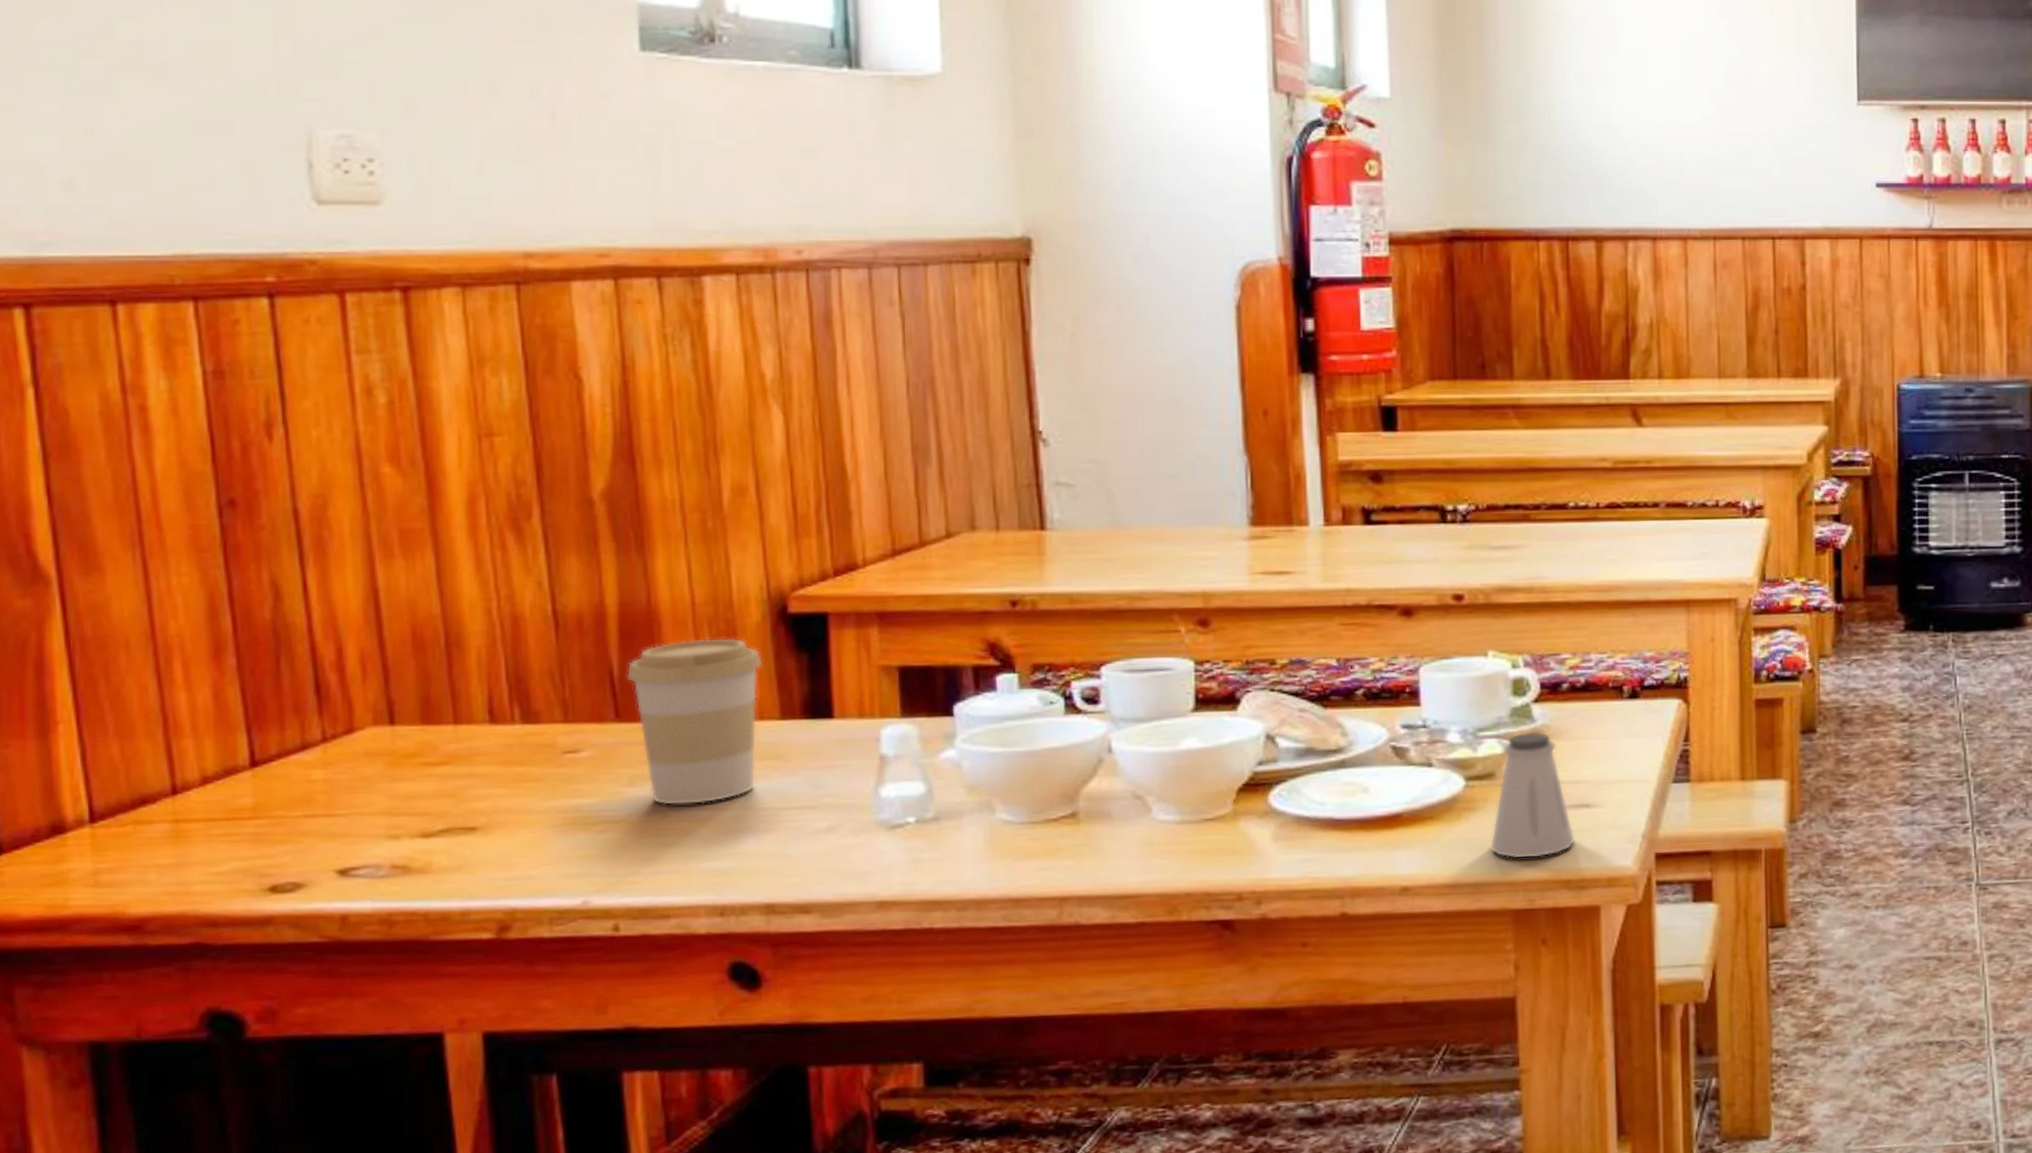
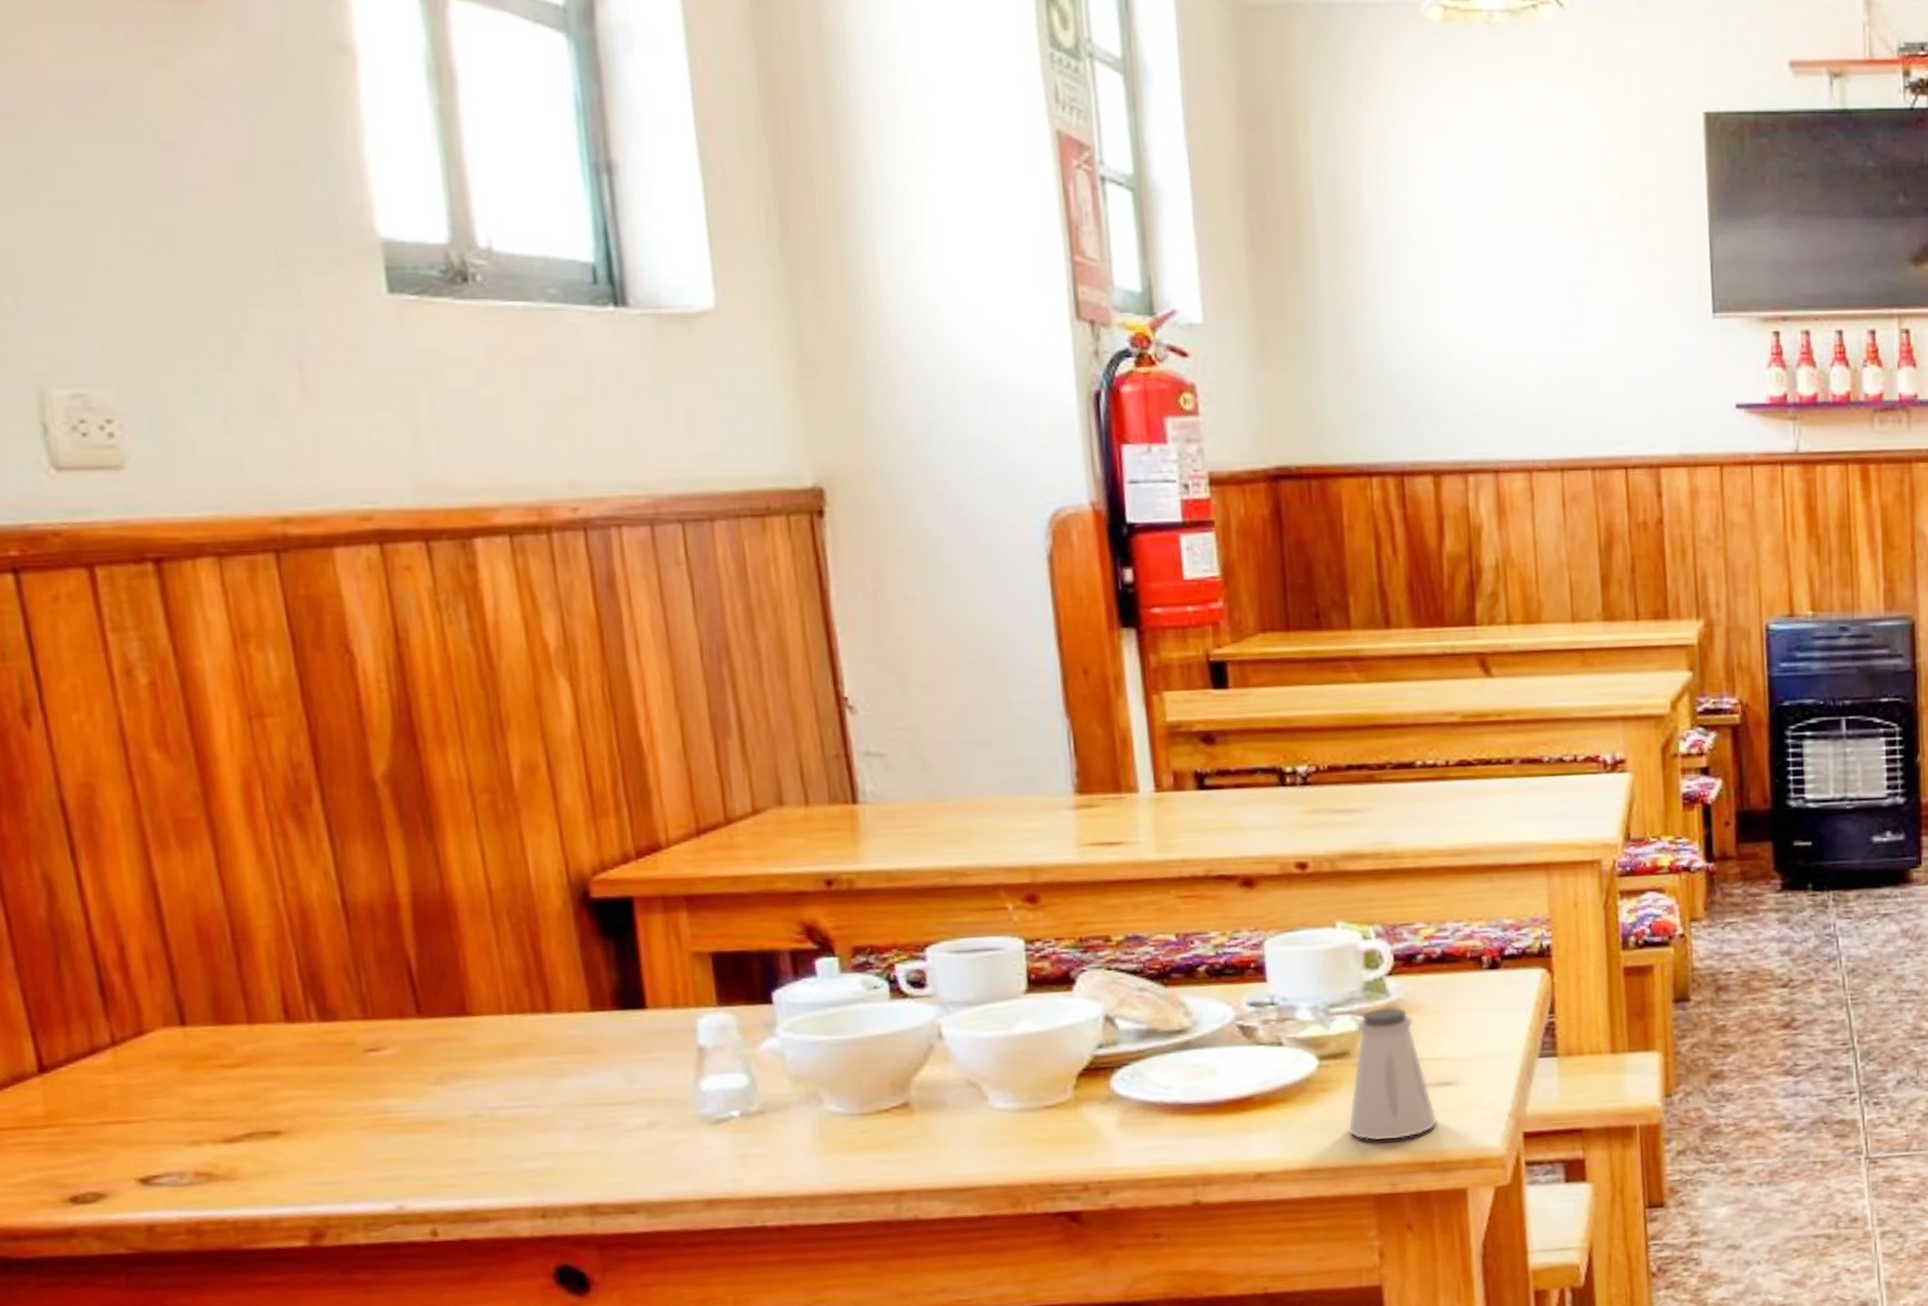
coffee cup: present [626,638,763,806] -> none [424,926,569,1105]

